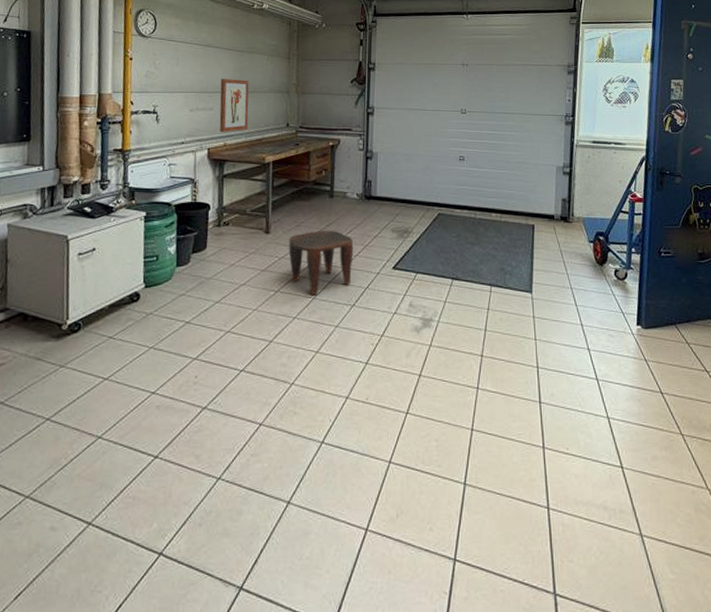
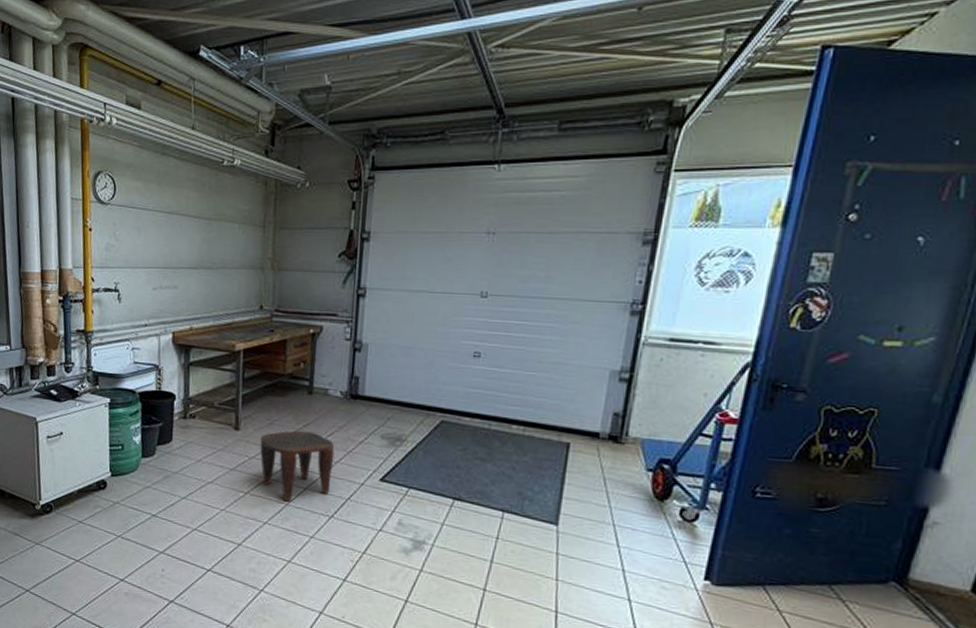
wall art: present [219,79,249,133] -> none [185,252,218,315]

